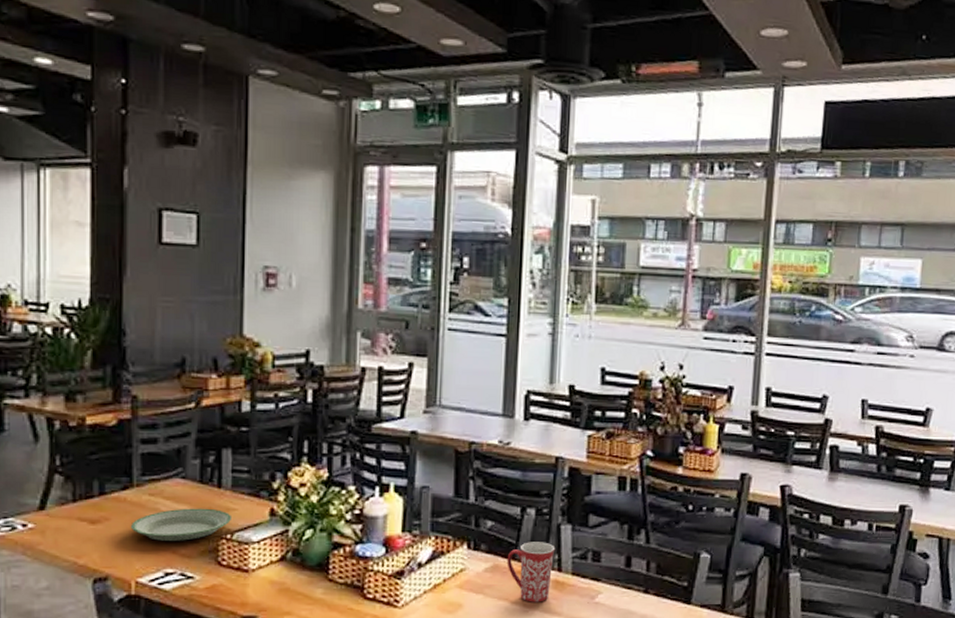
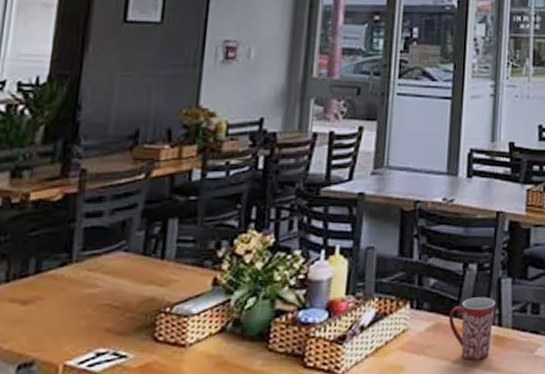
plate: present [130,508,233,541] -> none [64,281,174,319]

